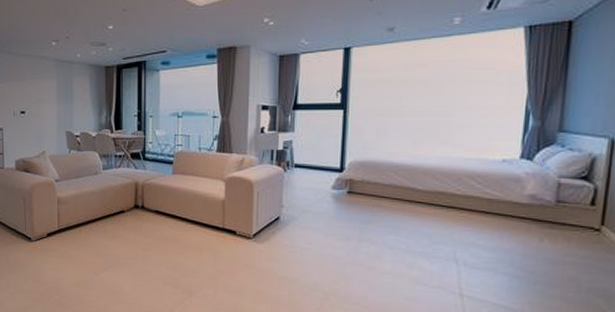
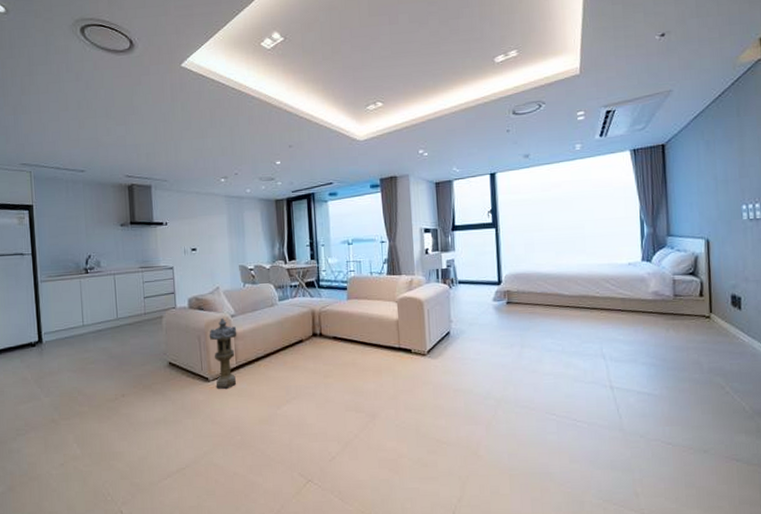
lantern: none [33,181,61,251] -> present [209,317,237,390]

